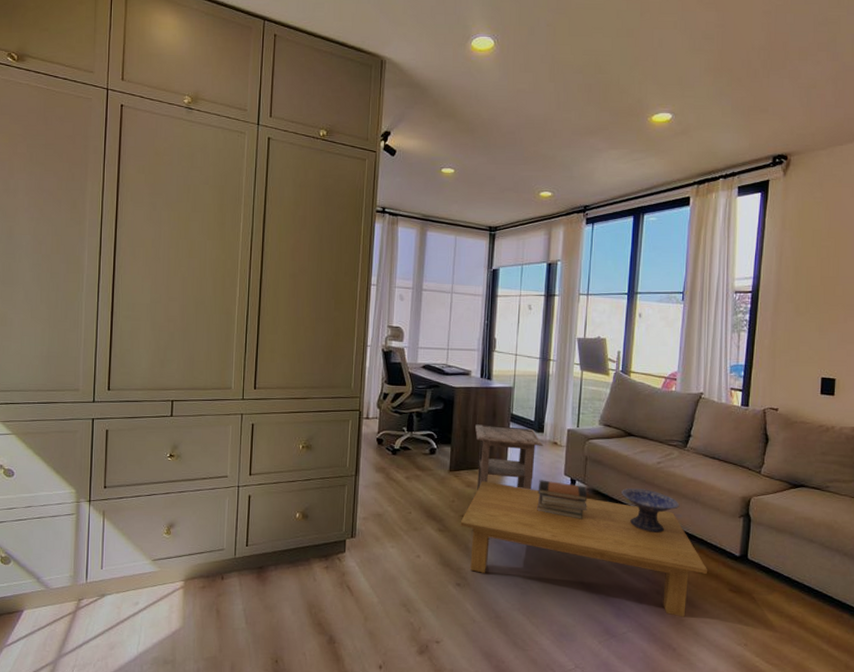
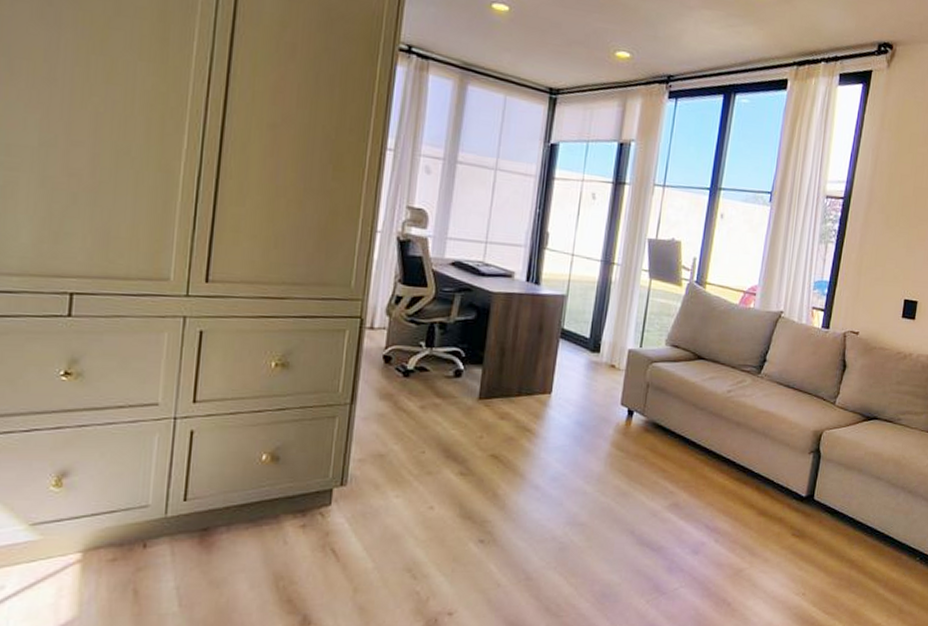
coffee table: present [460,481,707,617] -> none [488,412,771,568]
side table: present [475,424,544,492] -> none [513,340,599,425]
book stack: present [537,480,588,520] -> none [585,410,646,458]
decorative bowl: present [620,488,680,533] -> none [684,421,748,472]

